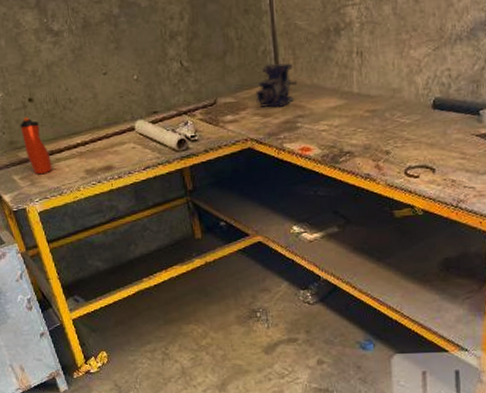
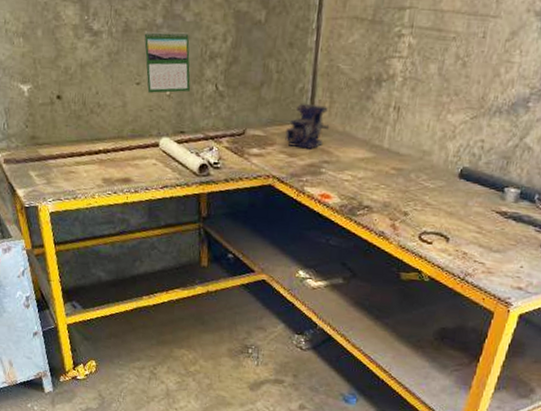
water bottle: present [20,117,53,175] -> none [44,114,71,175]
calendar: none [103,17,157,81] -> present [144,31,191,93]

